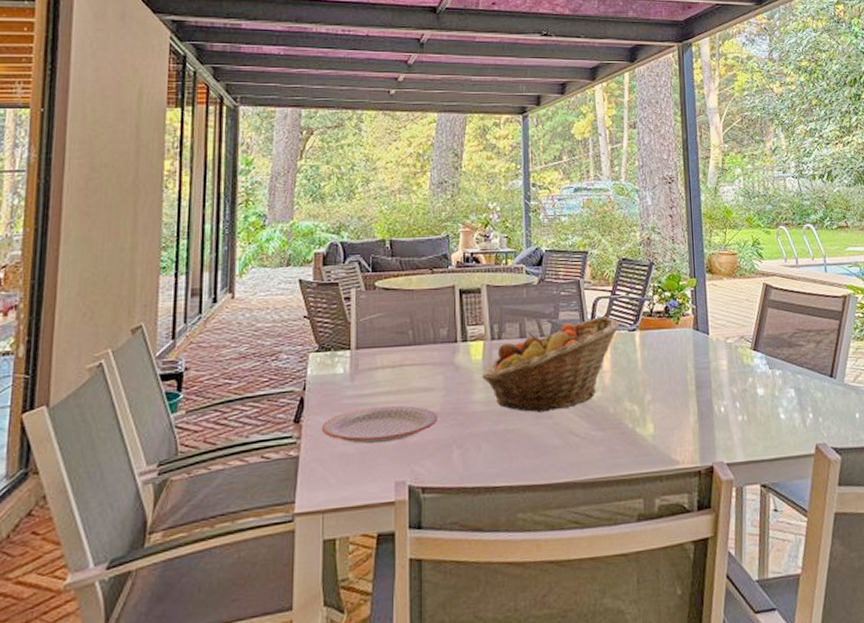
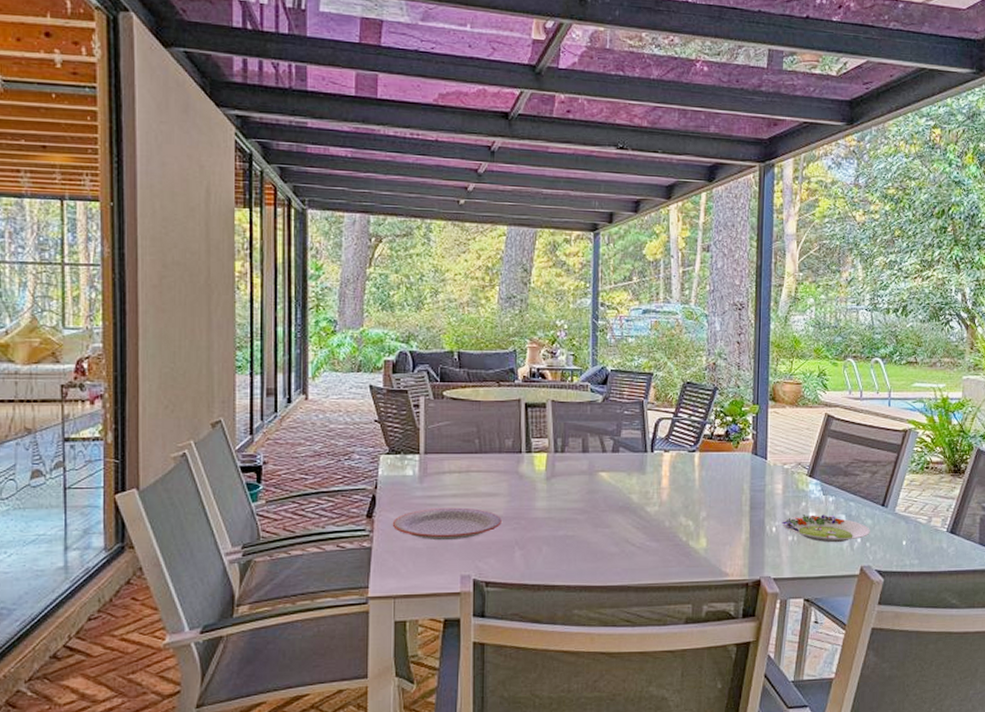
fruit basket: present [481,316,619,413] -> none [544,437,680,522]
salad plate: none [730,389,821,421] -> present [782,514,870,543]

